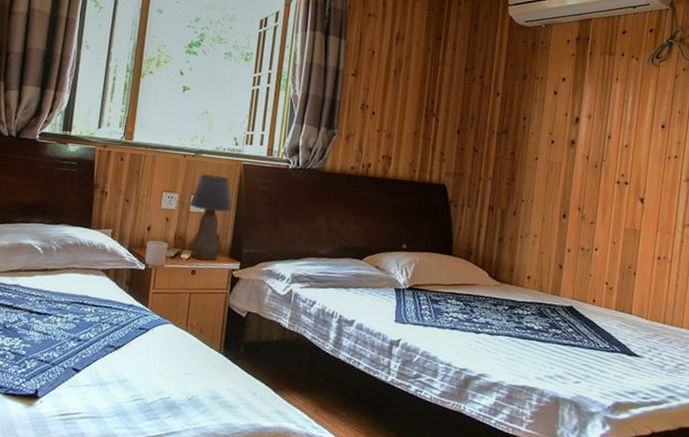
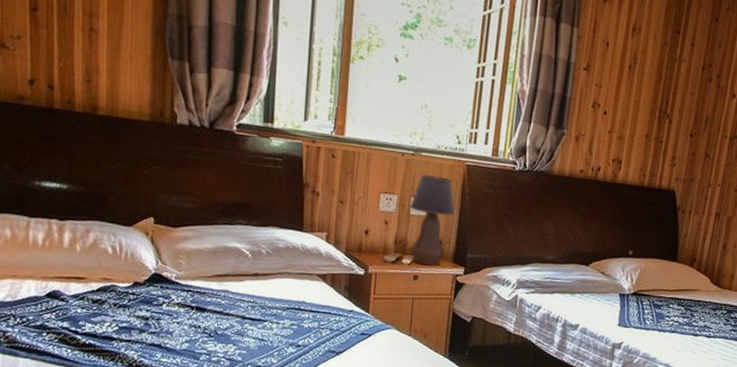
mug: present [144,240,169,267] -> none [363,244,388,272]

